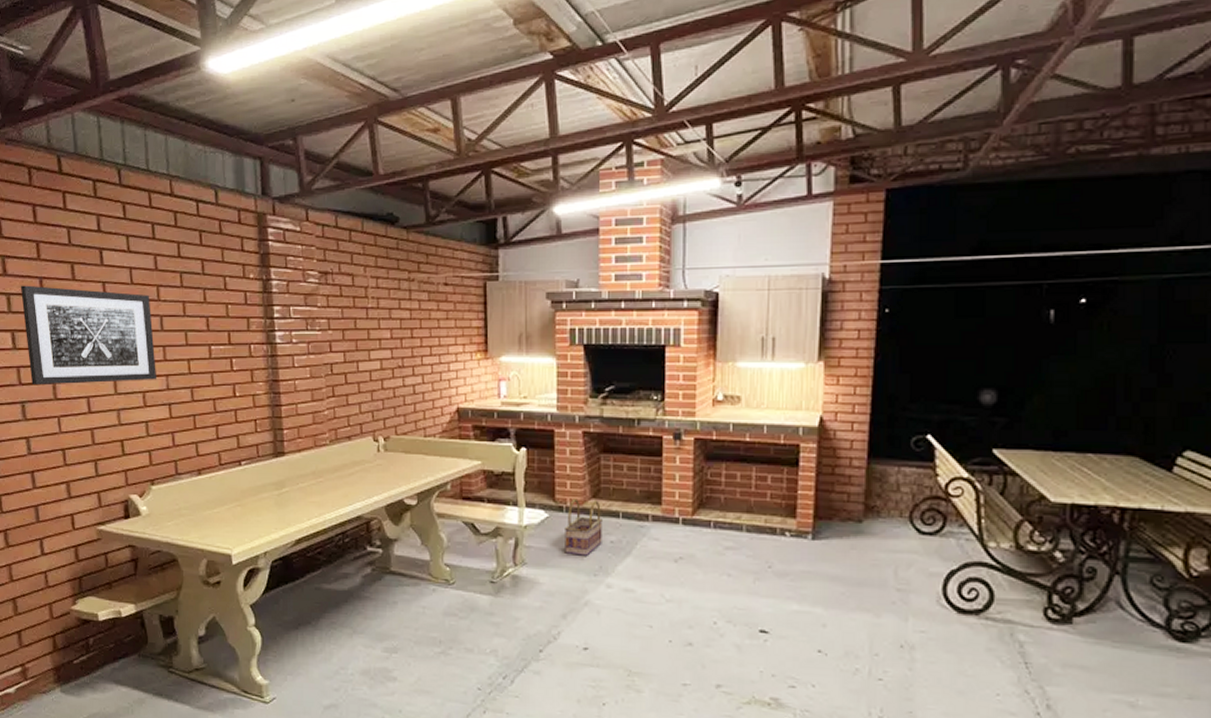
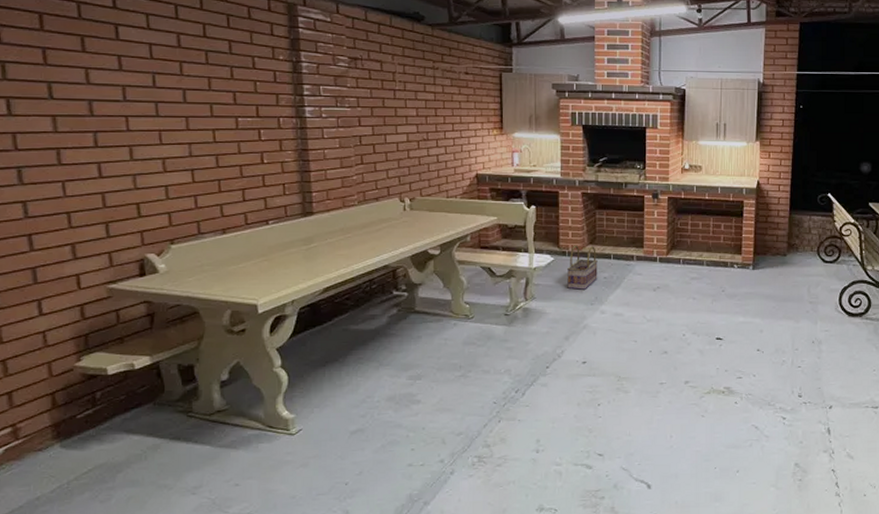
wall art: present [20,285,157,386] -> none [18,54,179,151]

